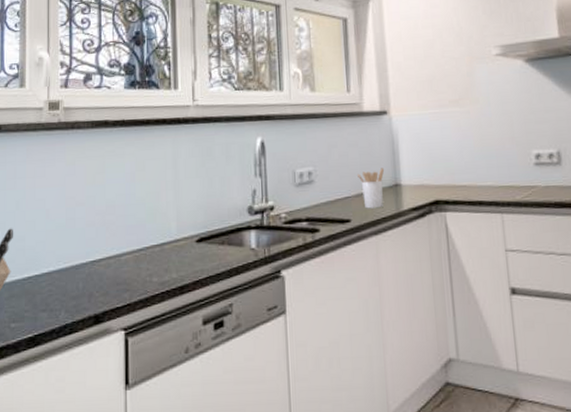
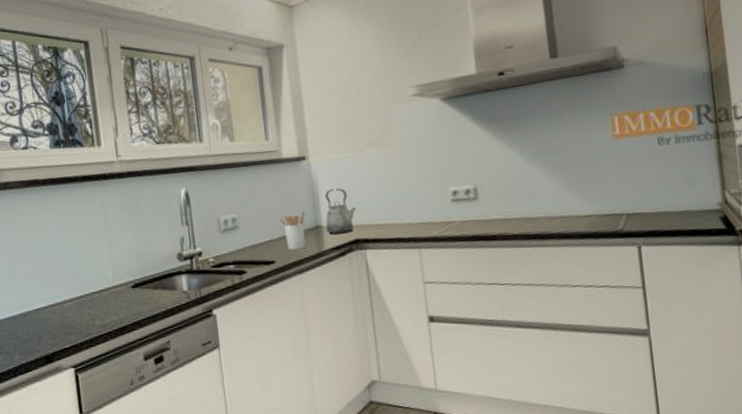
kettle: none [405,145,437,194] -> present [325,188,356,235]

